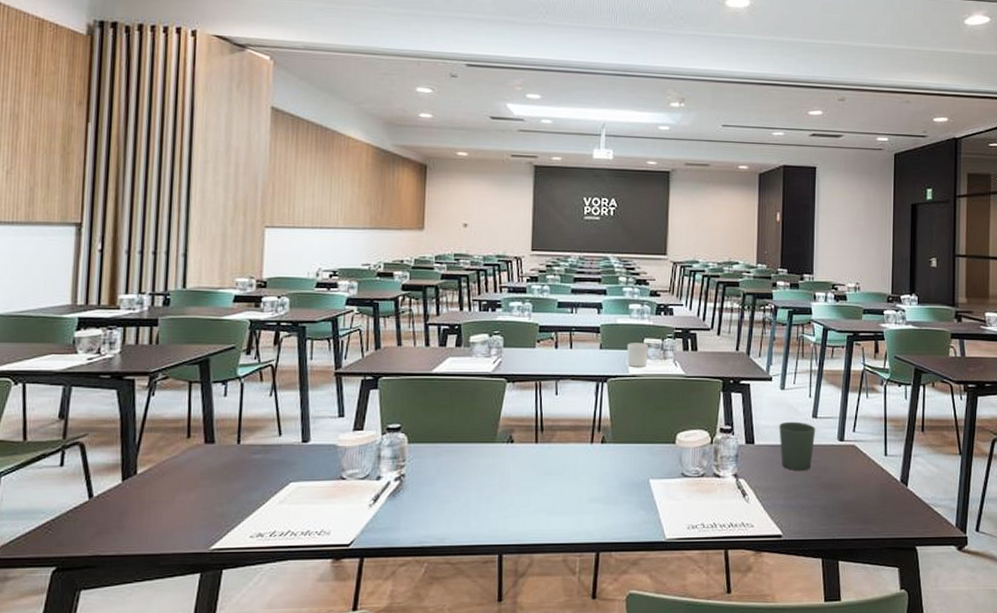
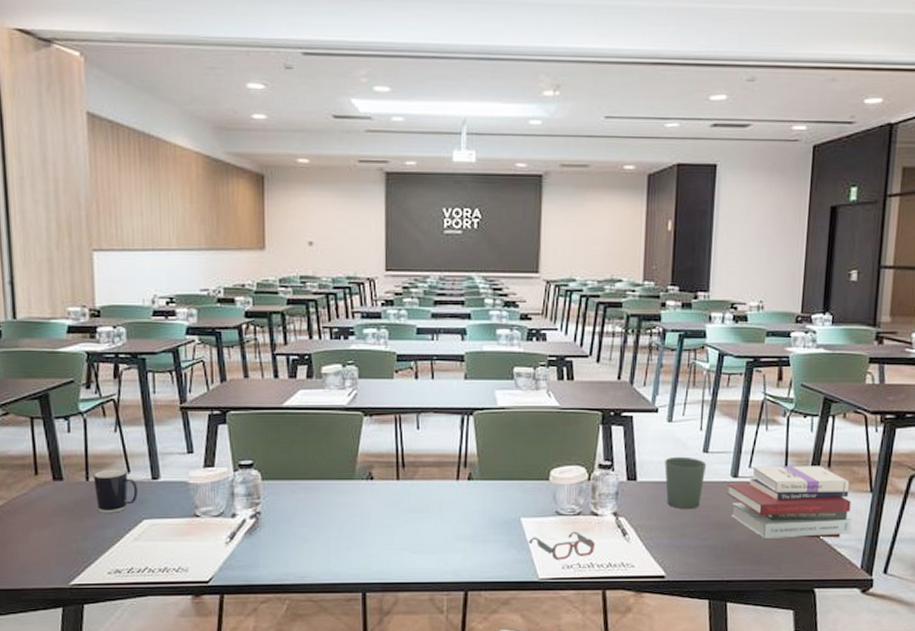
mug: none [244,432,287,476] -> present [93,469,138,513]
mug: present [627,343,648,367] -> none [494,372,519,399]
spectacles: none [656,492,717,521] -> present [528,531,595,560]
books: none [834,430,946,498] -> present [727,466,852,538]

